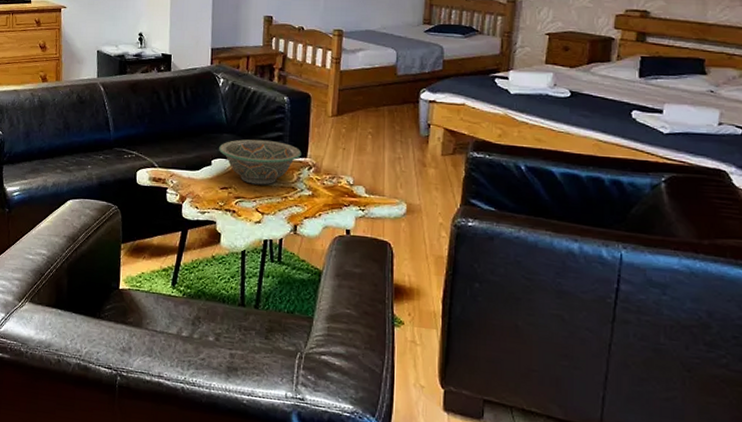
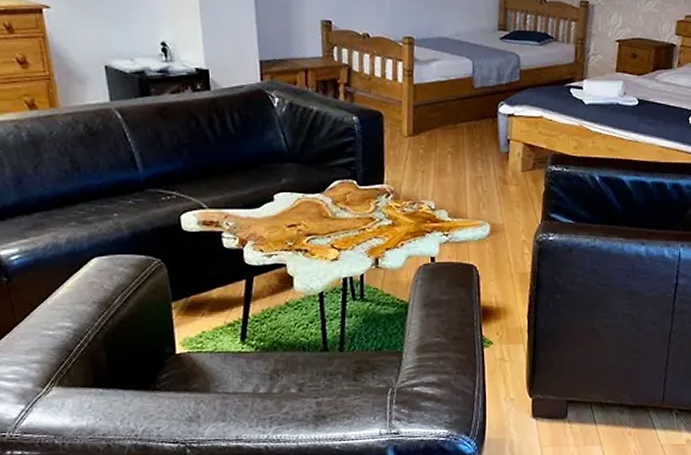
decorative bowl: present [219,139,302,185] -> none [281,167,378,218]

